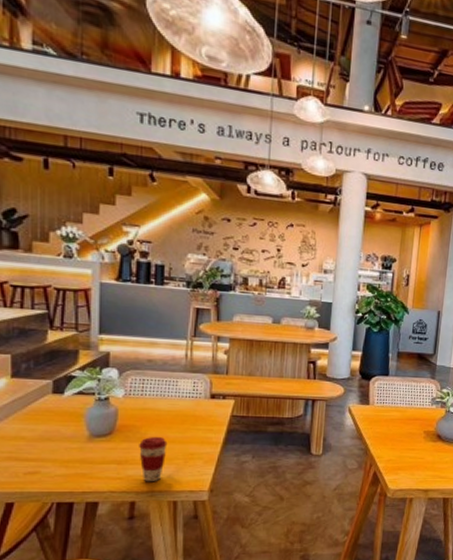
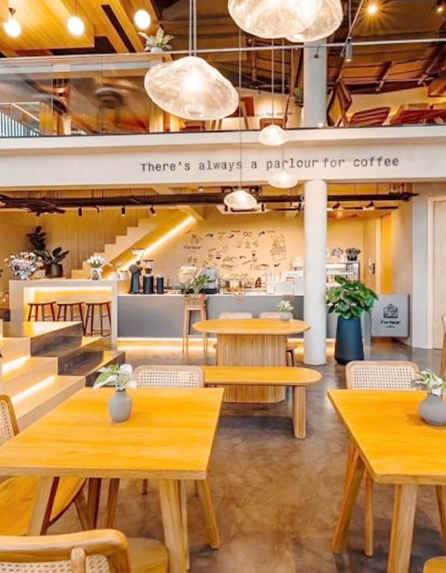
coffee cup: present [139,436,168,482] -> none [149,421,171,462]

